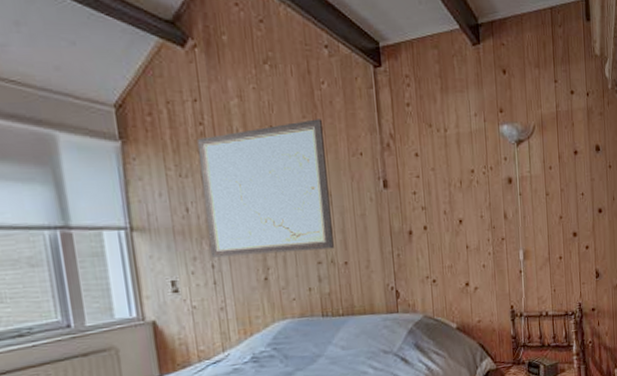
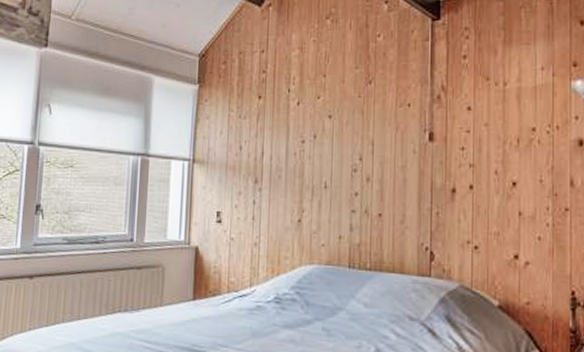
wall art: present [196,119,334,258] -> none [254,69,373,199]

